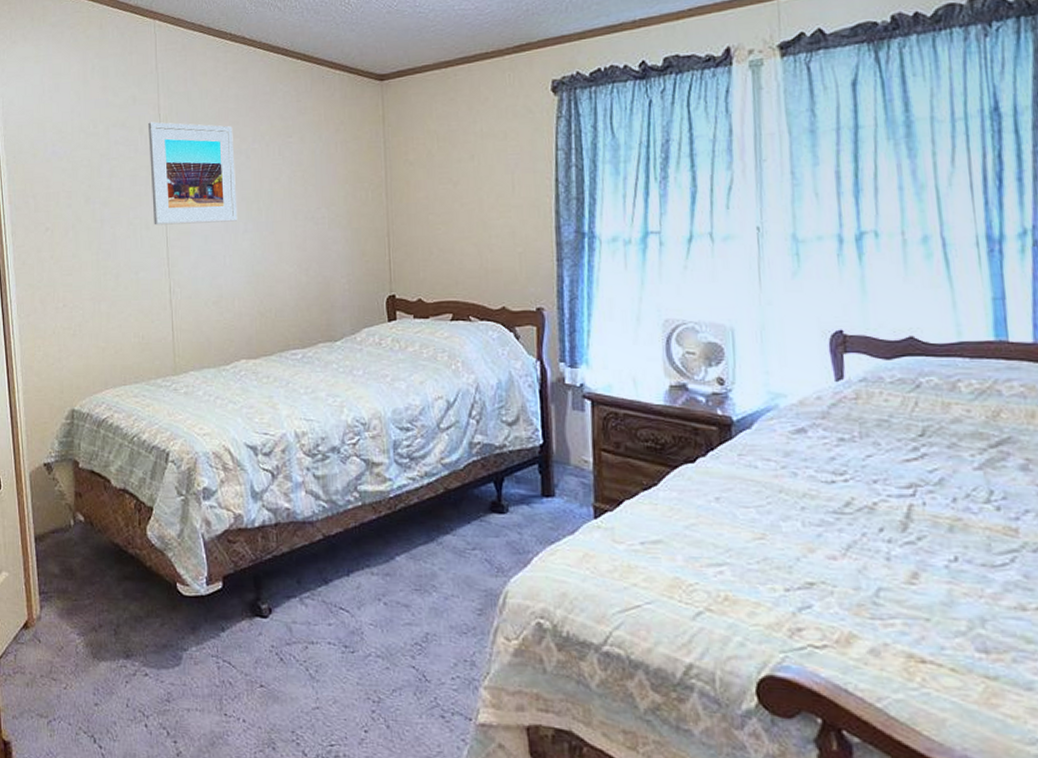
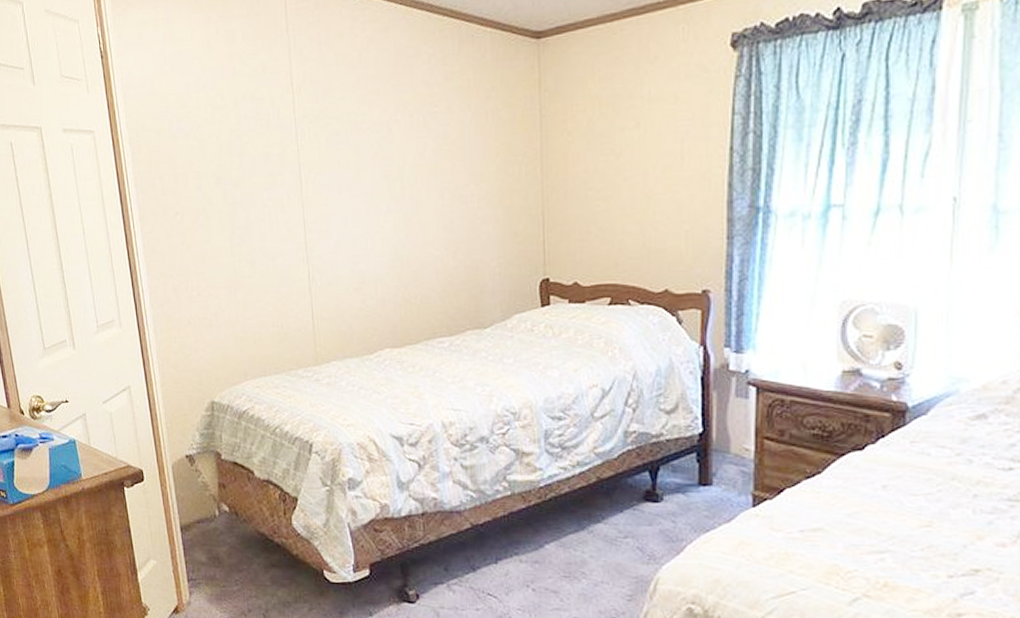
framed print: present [148,122,238,225] -> none [280,92,380,207]

